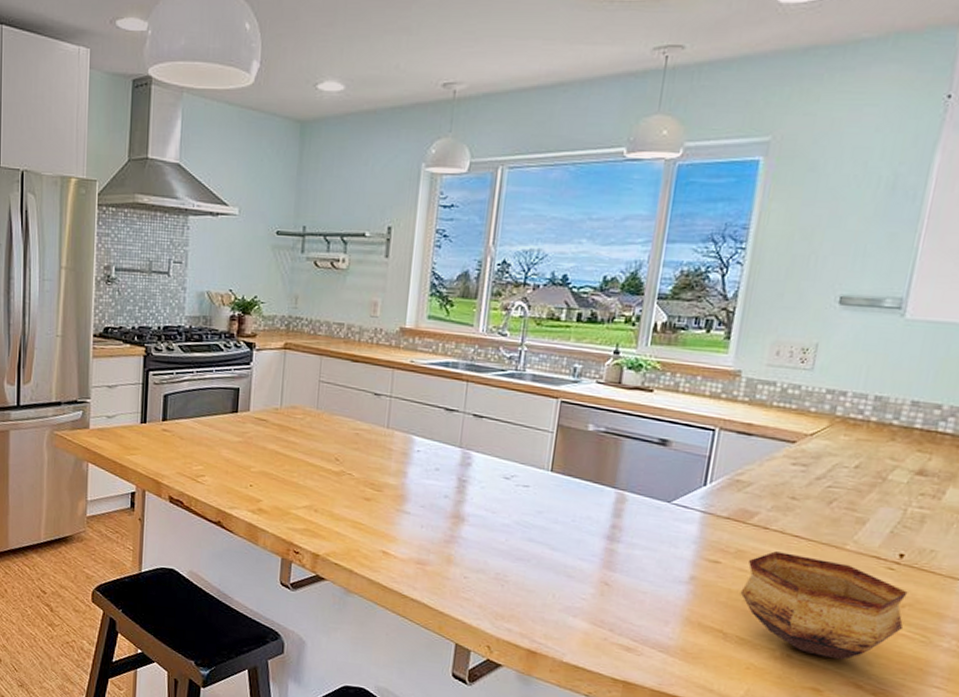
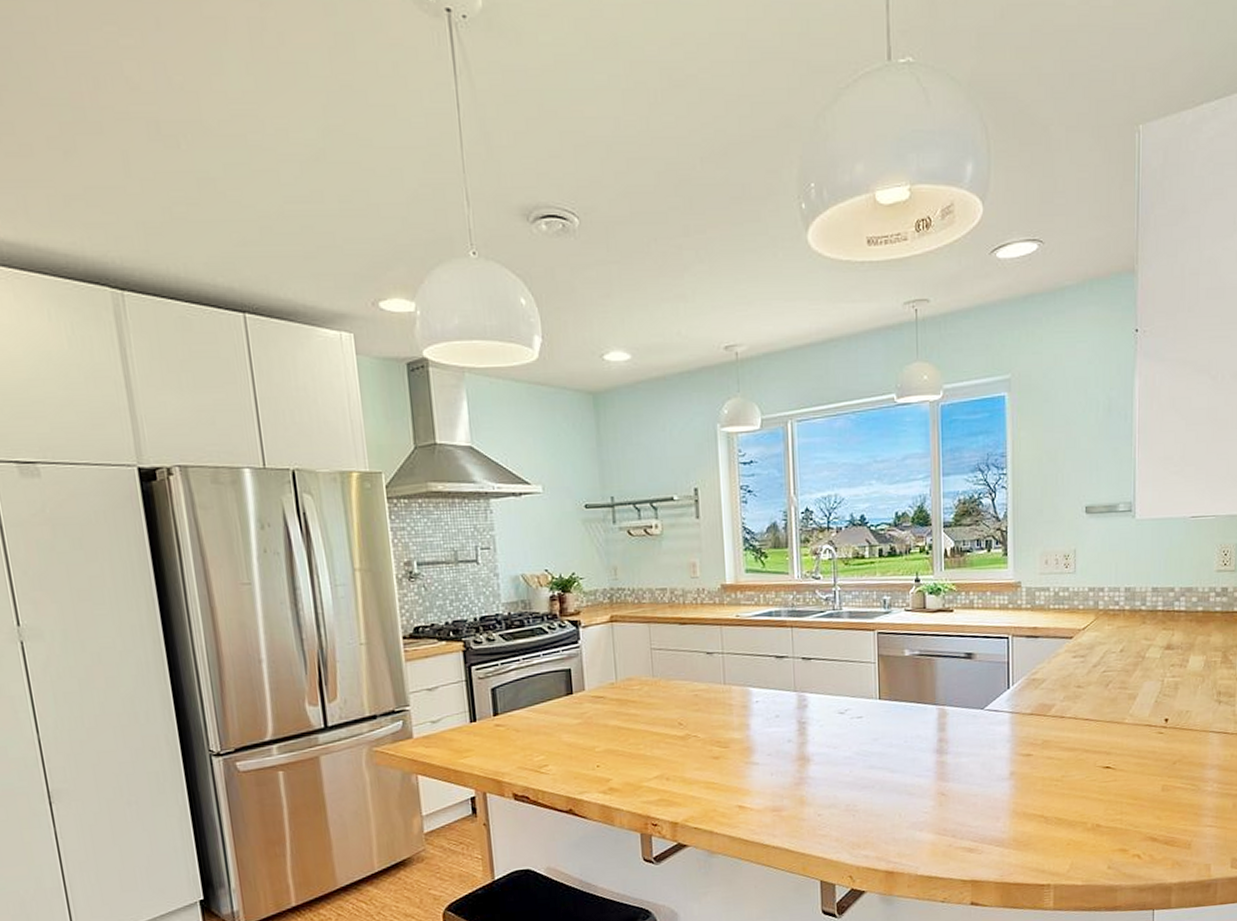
bowl: present [740,551,908,660] -> none [1052,735,1178,820]

